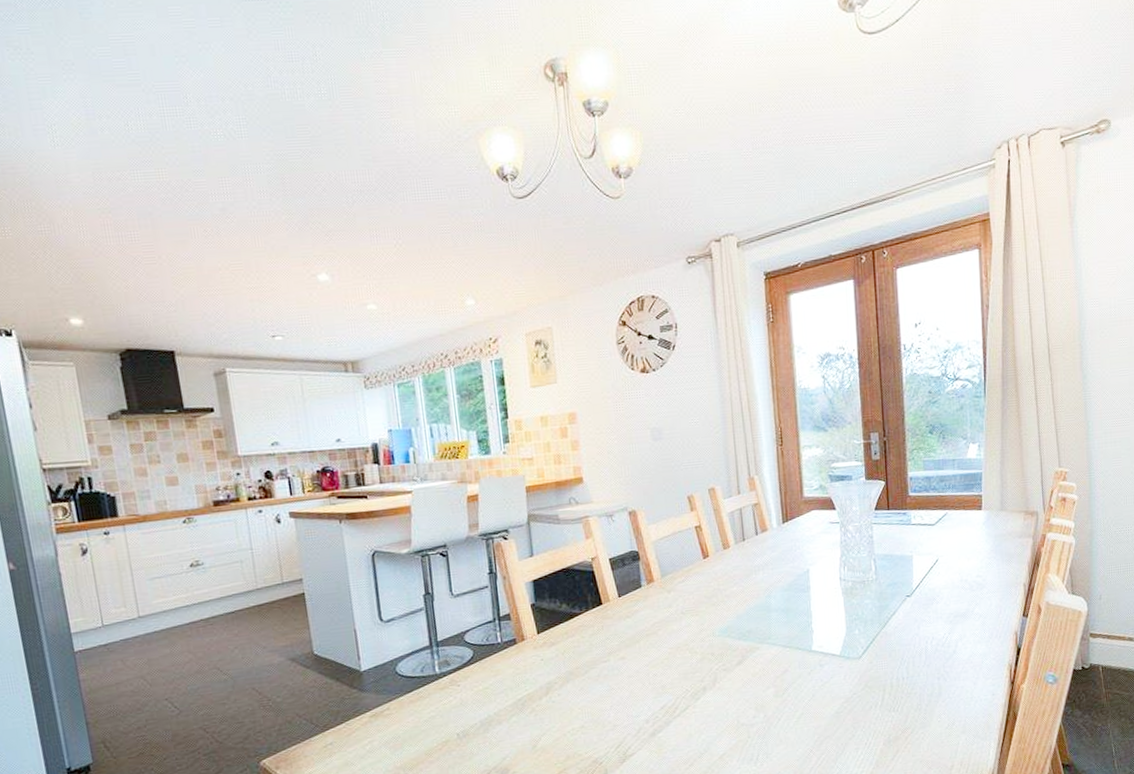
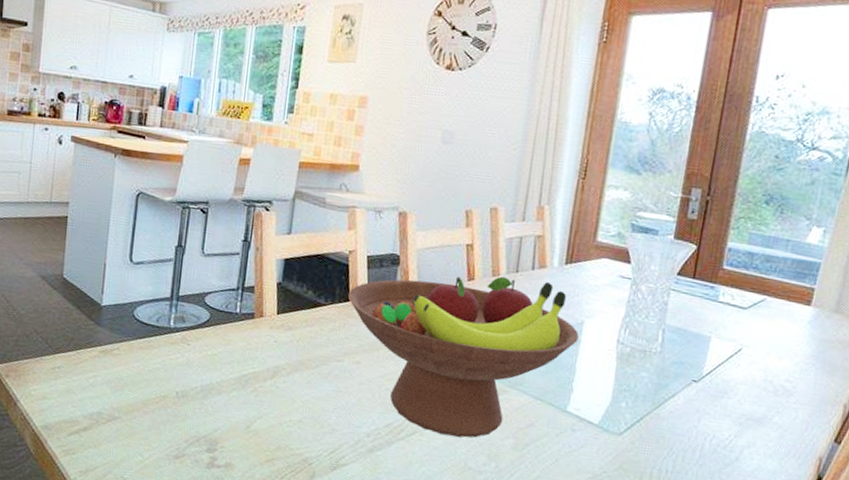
fruit bowl: none [599,543,808,702] -> present [347,276,579,438]

